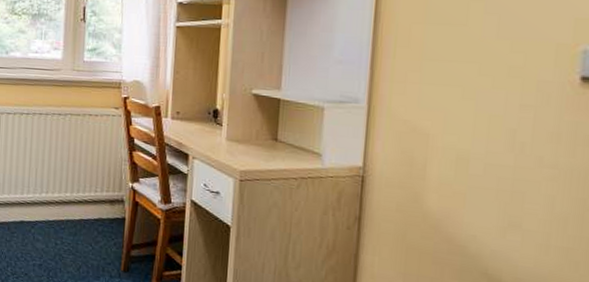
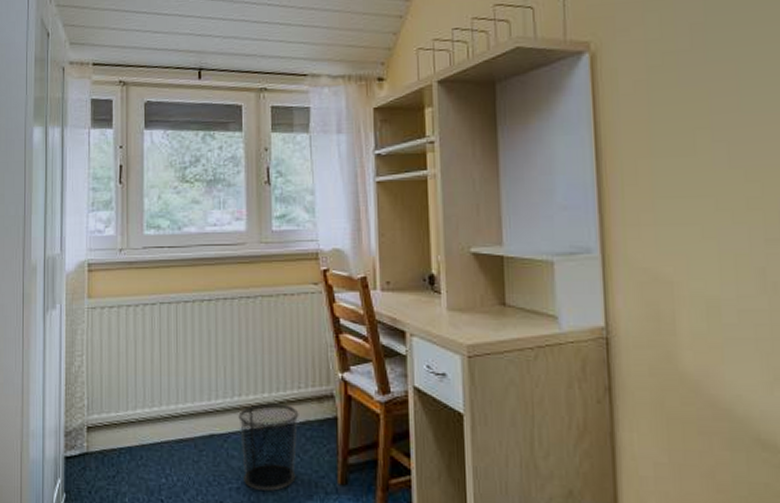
waste bin: none [44,201,94,270] -> present [238,403,299,492]

